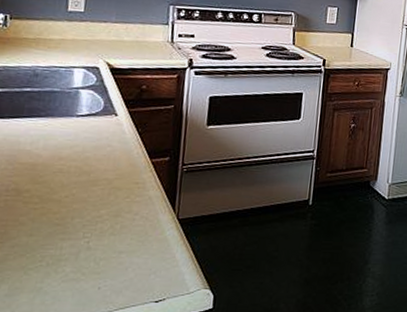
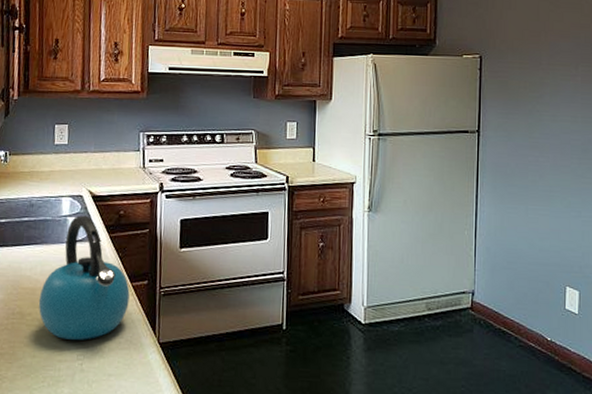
kettle: none [39,88,149,218] -> present [38,215,130,341]

